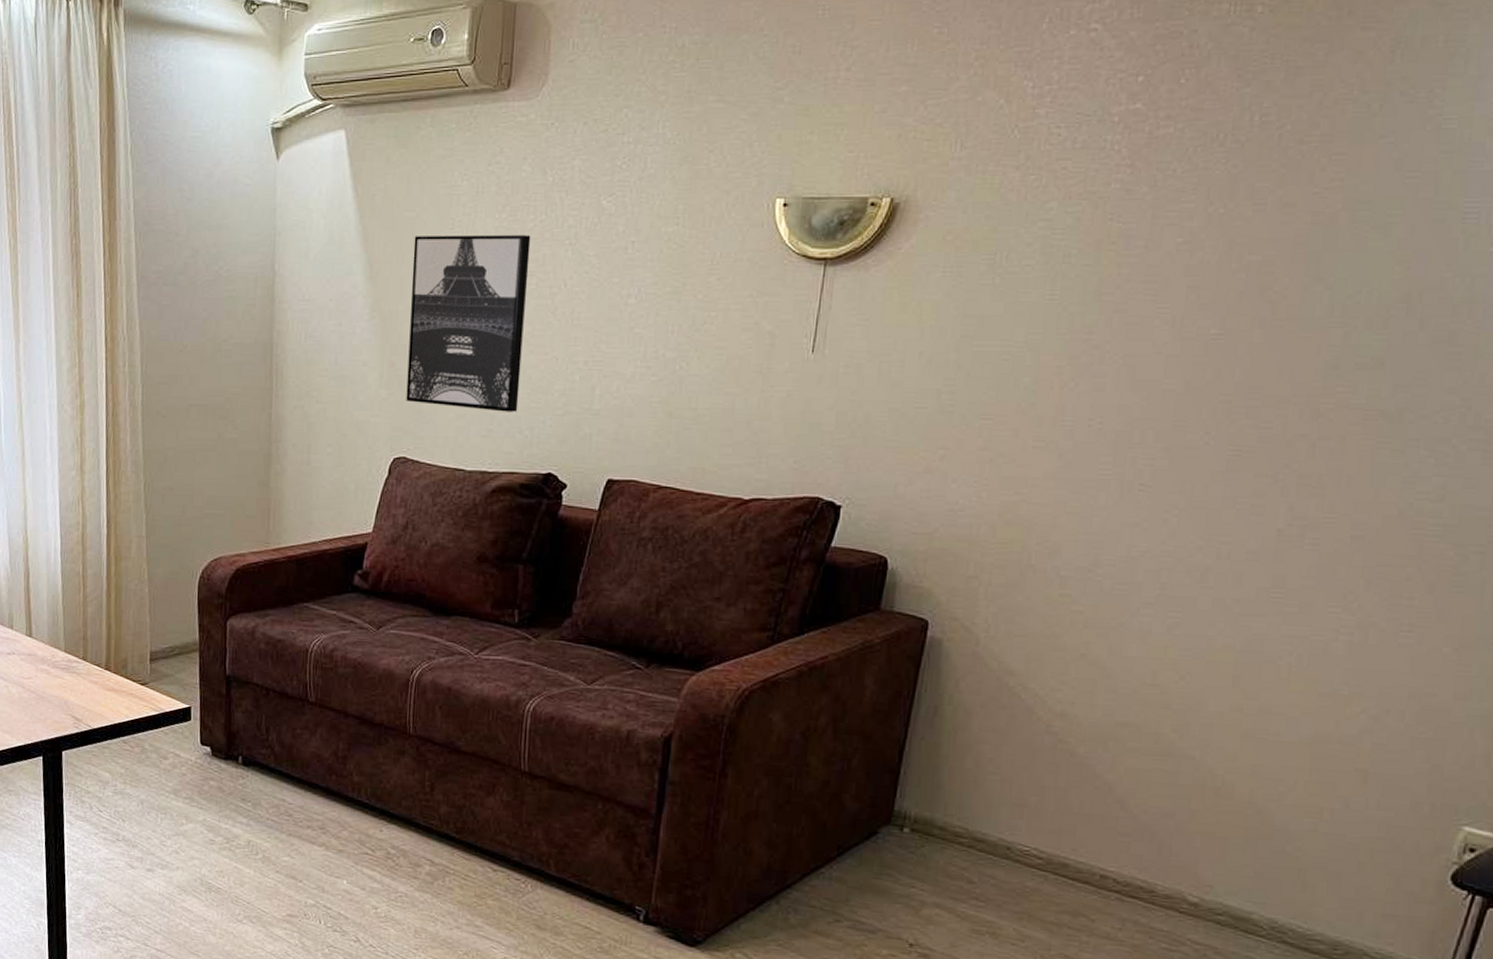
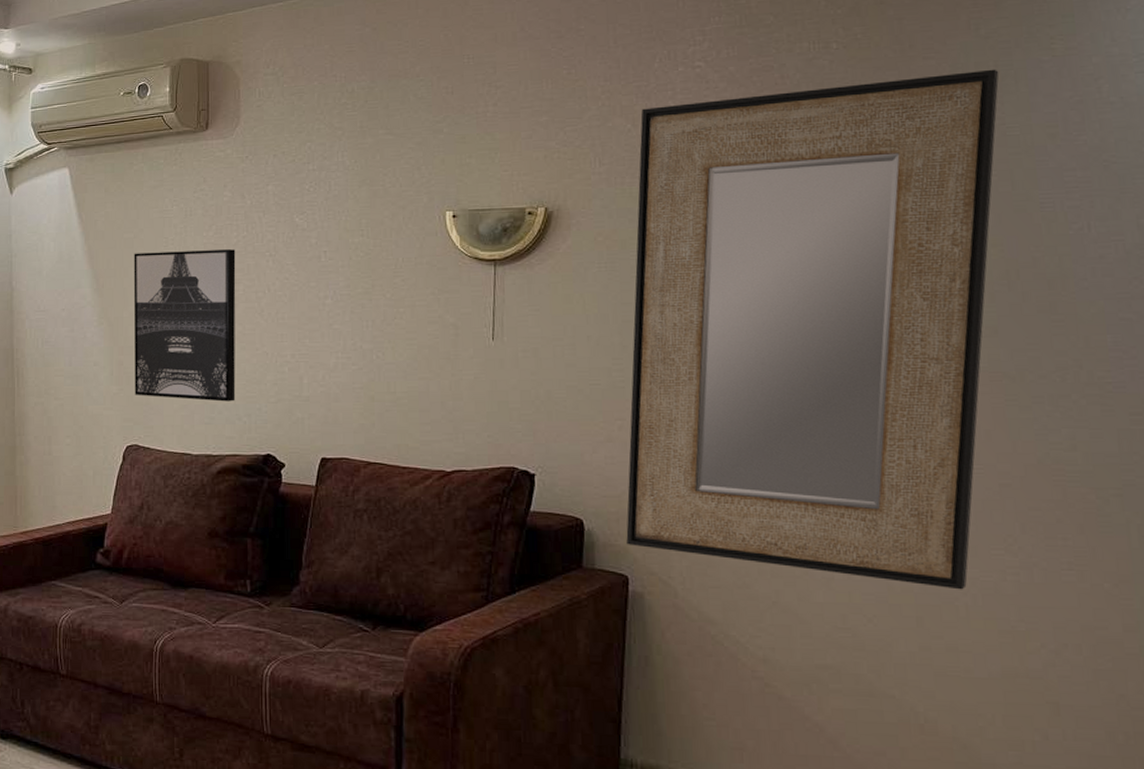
home mirror: none [931,45,1449,649] -> present [626,69,999,590]

